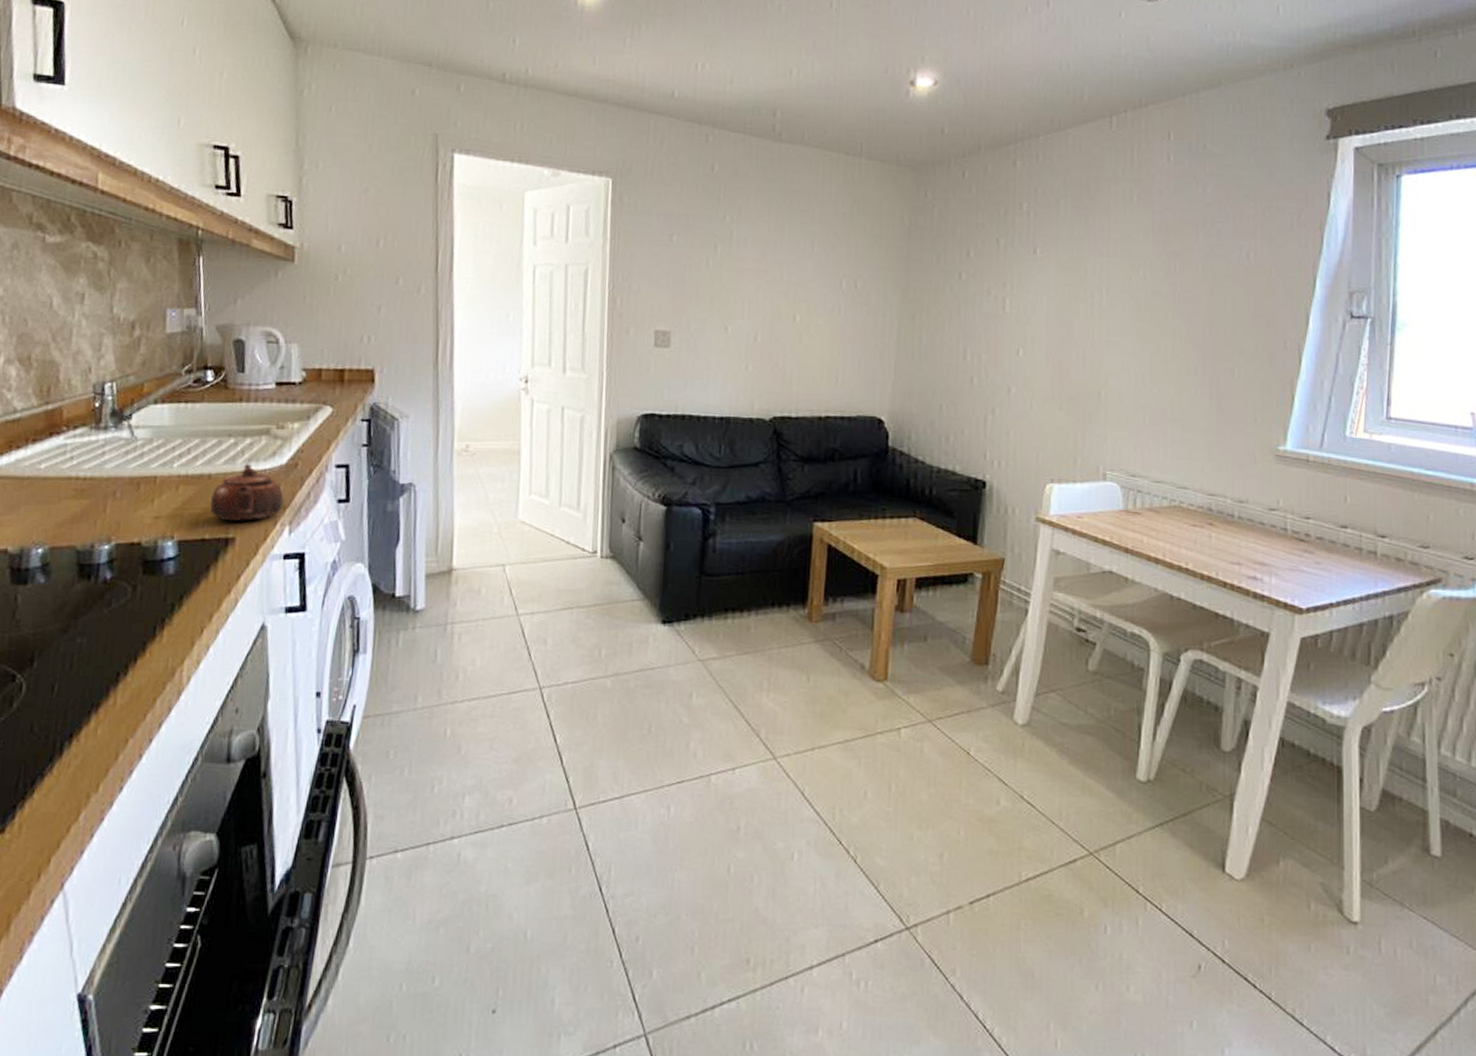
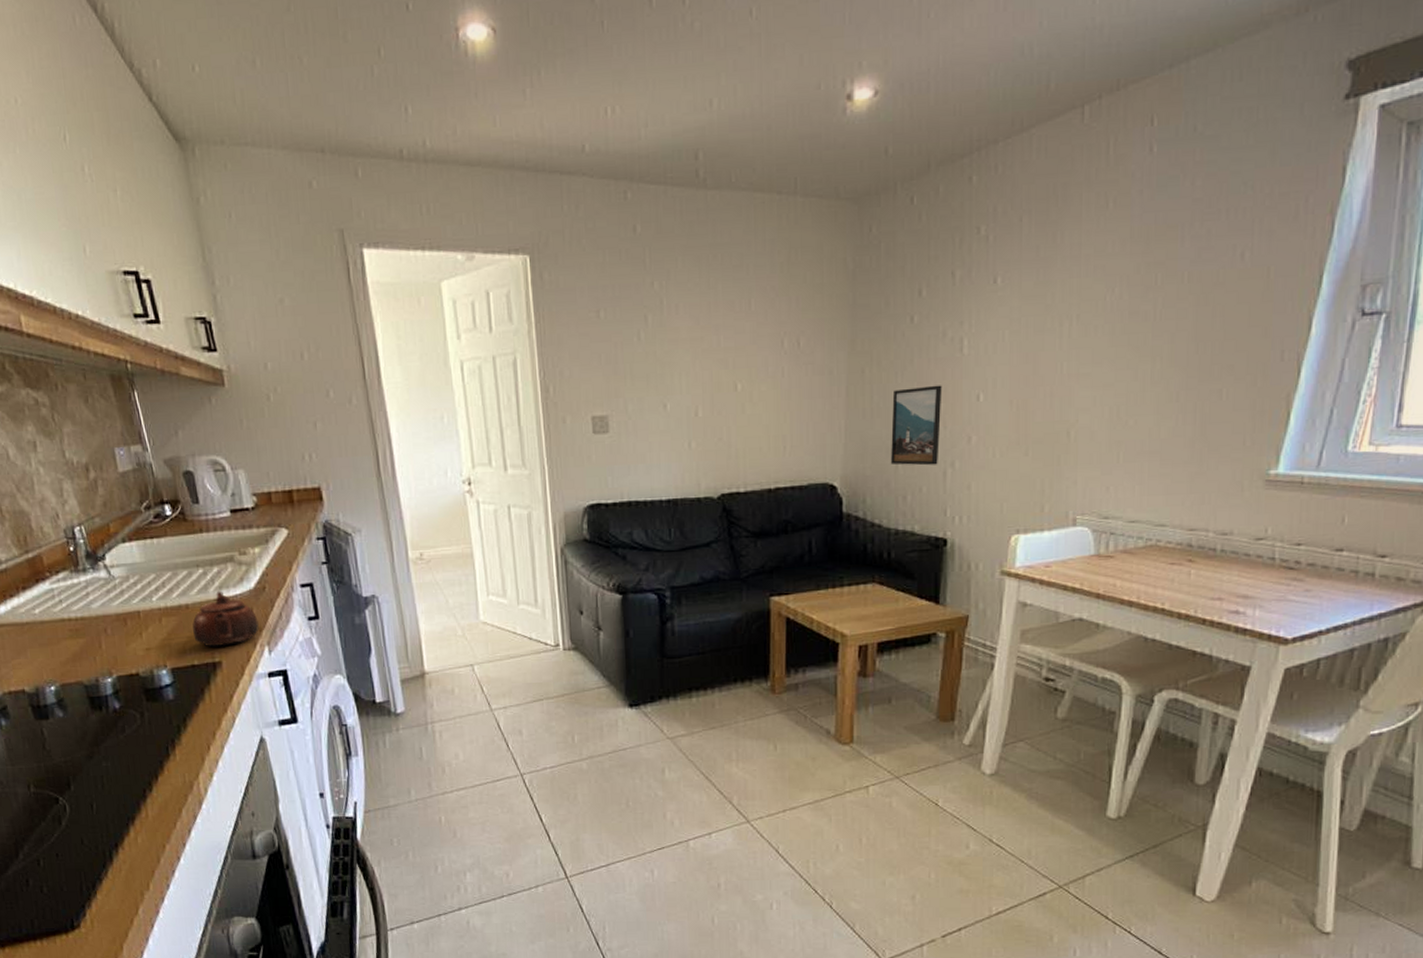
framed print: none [935,336,986,410] -> present [890,385,942,466]

